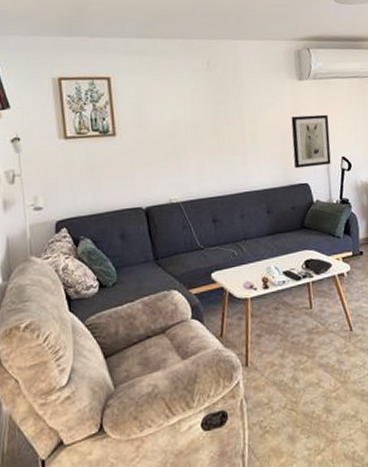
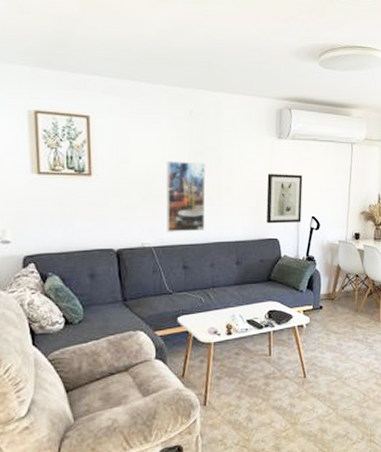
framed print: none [188,112,232,186] -> present [166,161,206,232]

